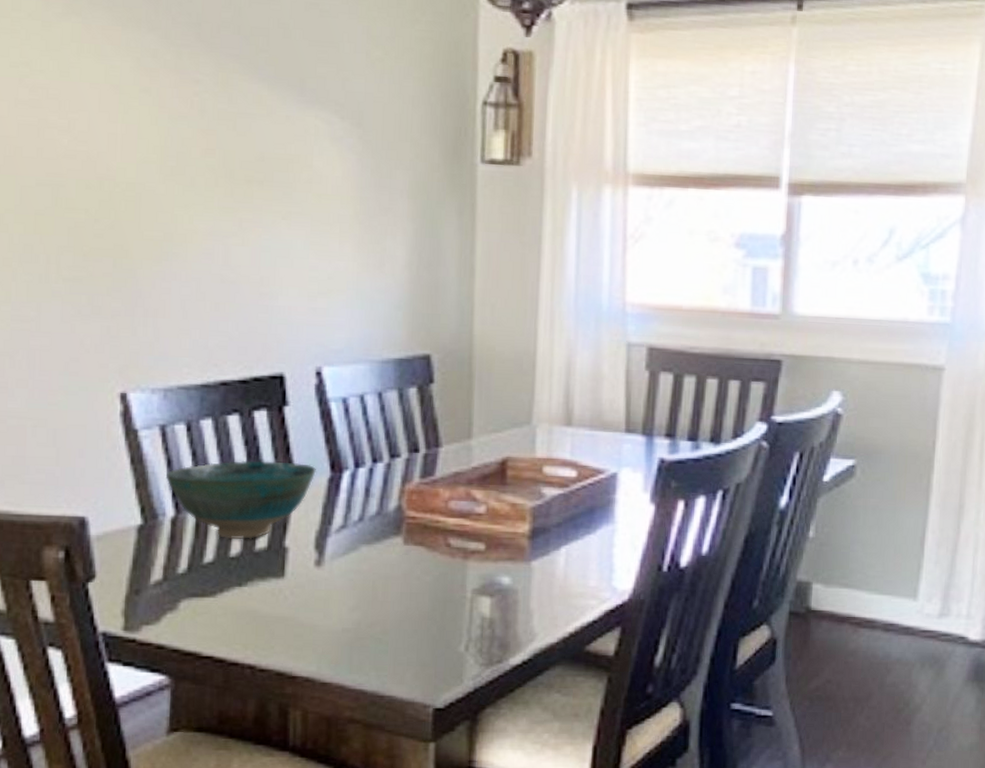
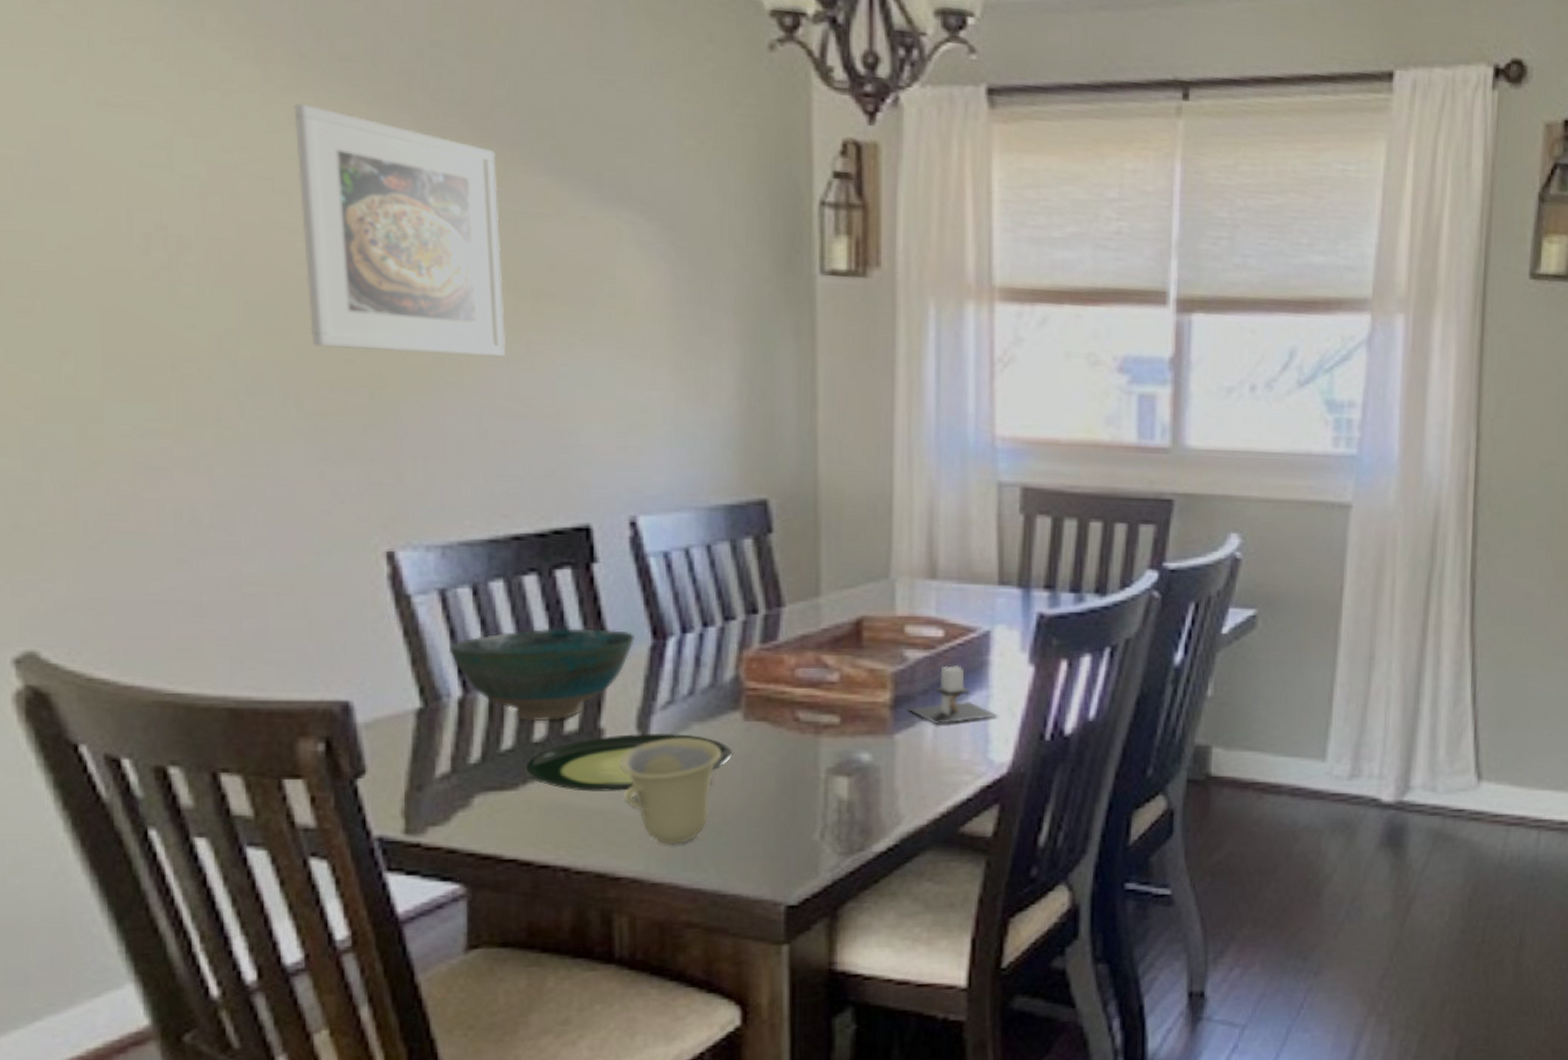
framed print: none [66,27,223,232] -> present [293,103,505,356]
plate: none [222,553,394,602] -> present [525,734,733,792]
cup: none [299,557,383,651] -> present [620,738,720,845]
candle: none [544,502,622,555] -> present [908,665,998,725]

